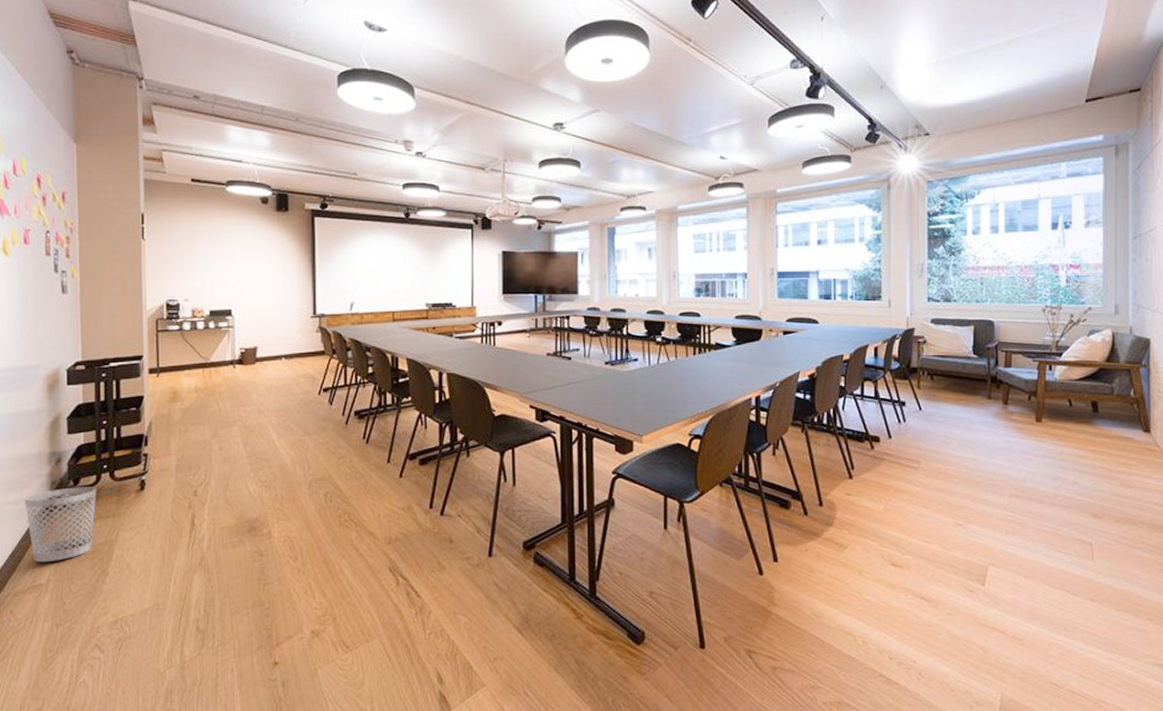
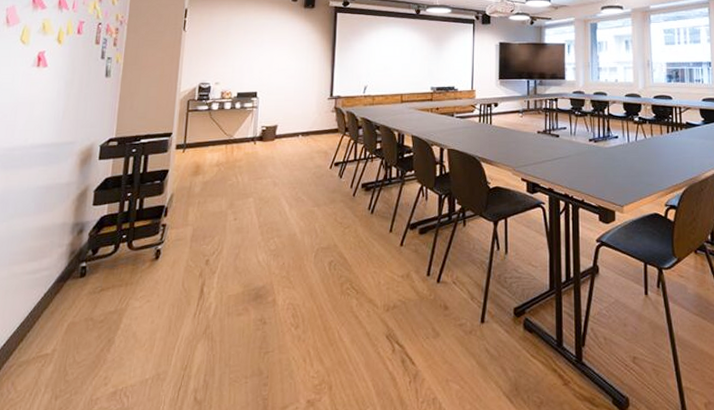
wastebasket: present [24,487,97,563] -> none [42,256,113,332]

